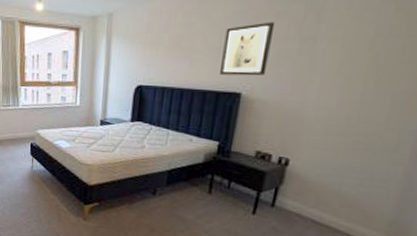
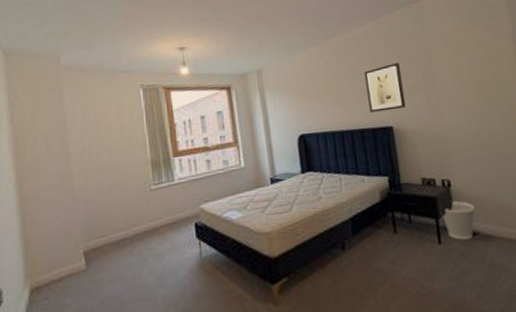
wastebasket: none [266,180,309,218] -> present [442,201,475,240]

